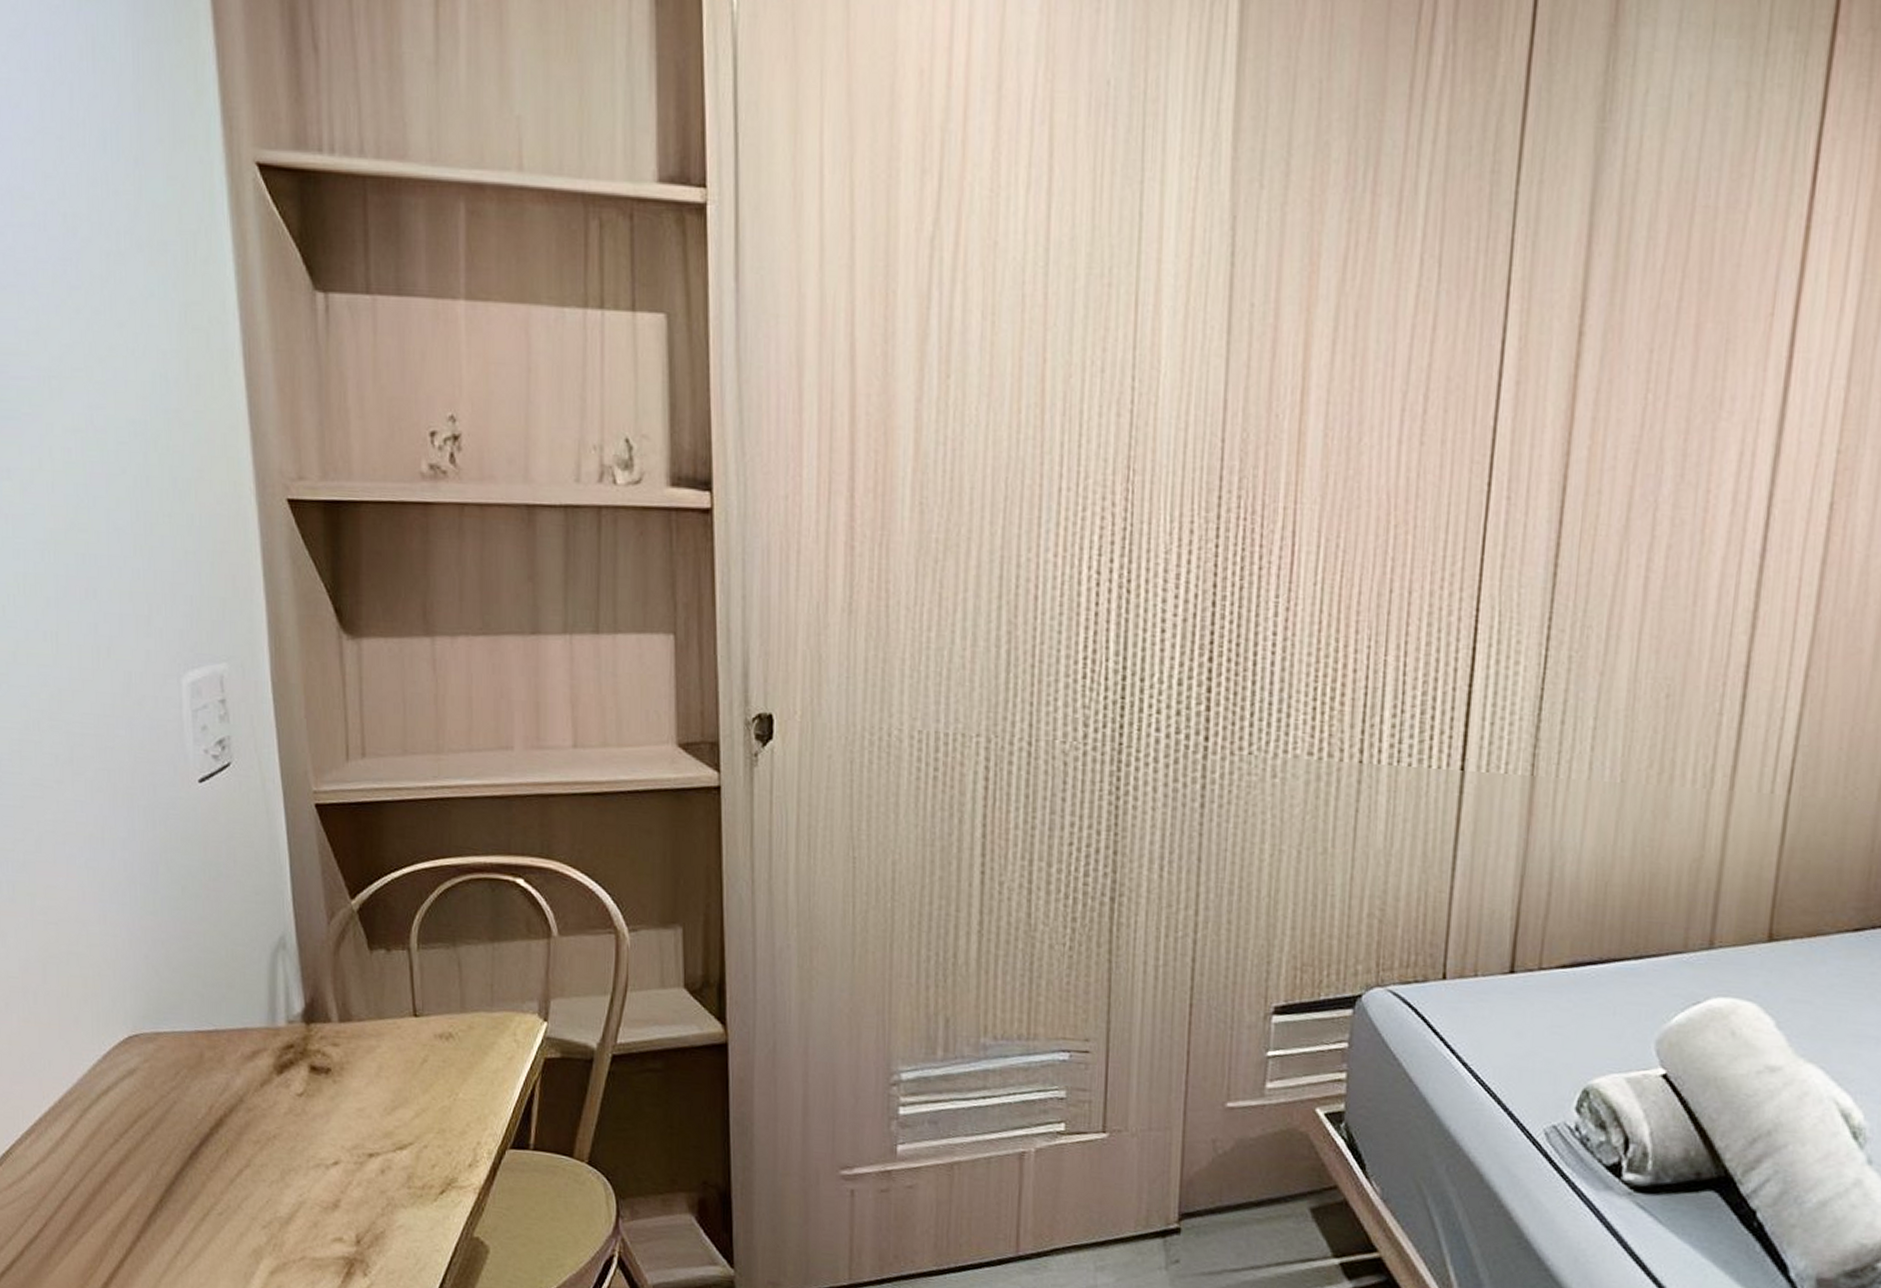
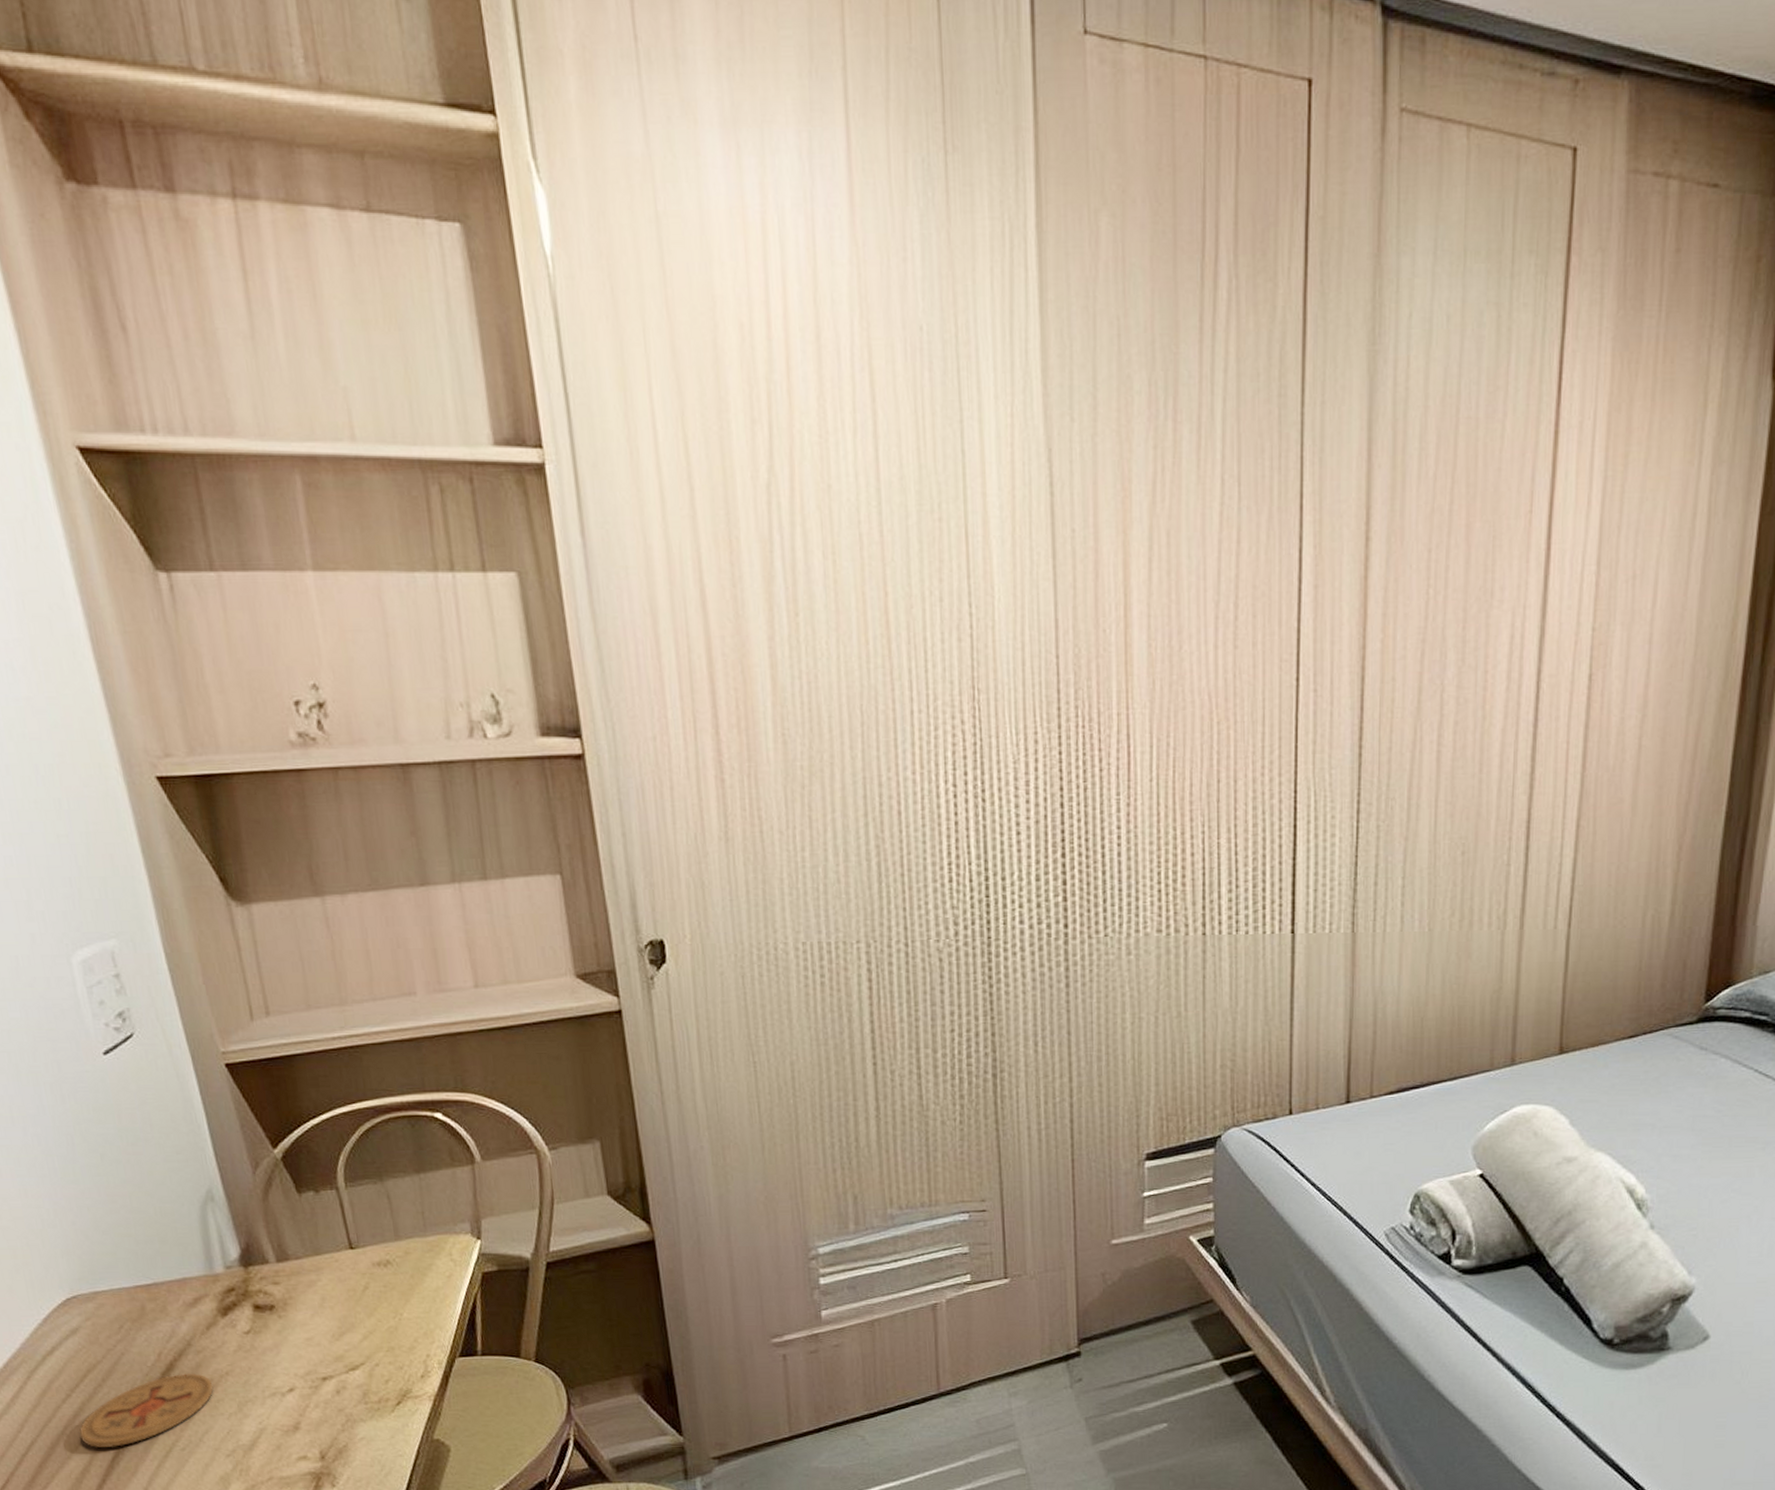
coaster: none [121,1131,259,1203] -> present [79,1373,214,1447]

